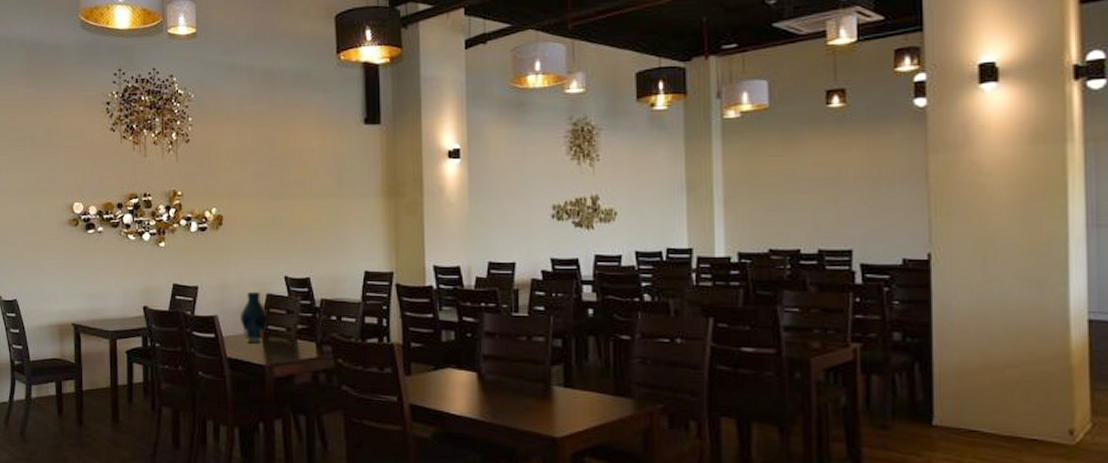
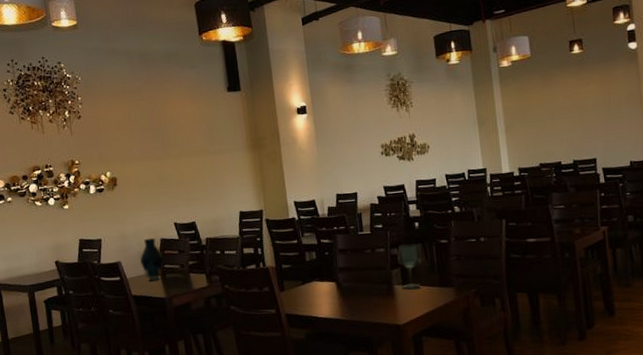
wine glass: none [559,334,593,394] -> present [396,243,422,290]

